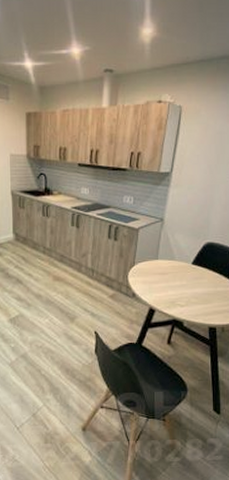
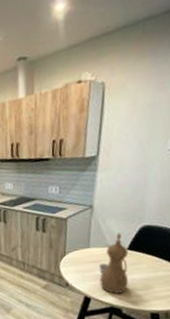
teapot: none [165,247,193,306] -> present [98,232,129,294]

